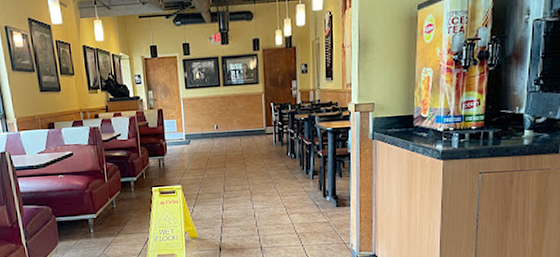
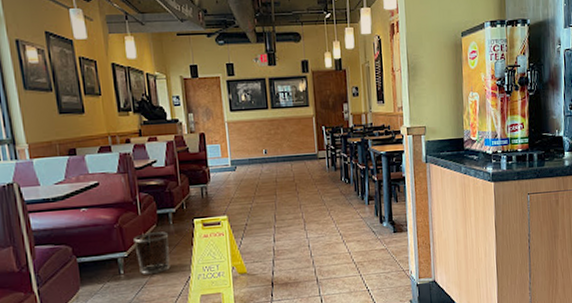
waste bin: none [101,197,132,234] -> present [133,231,170,274]

